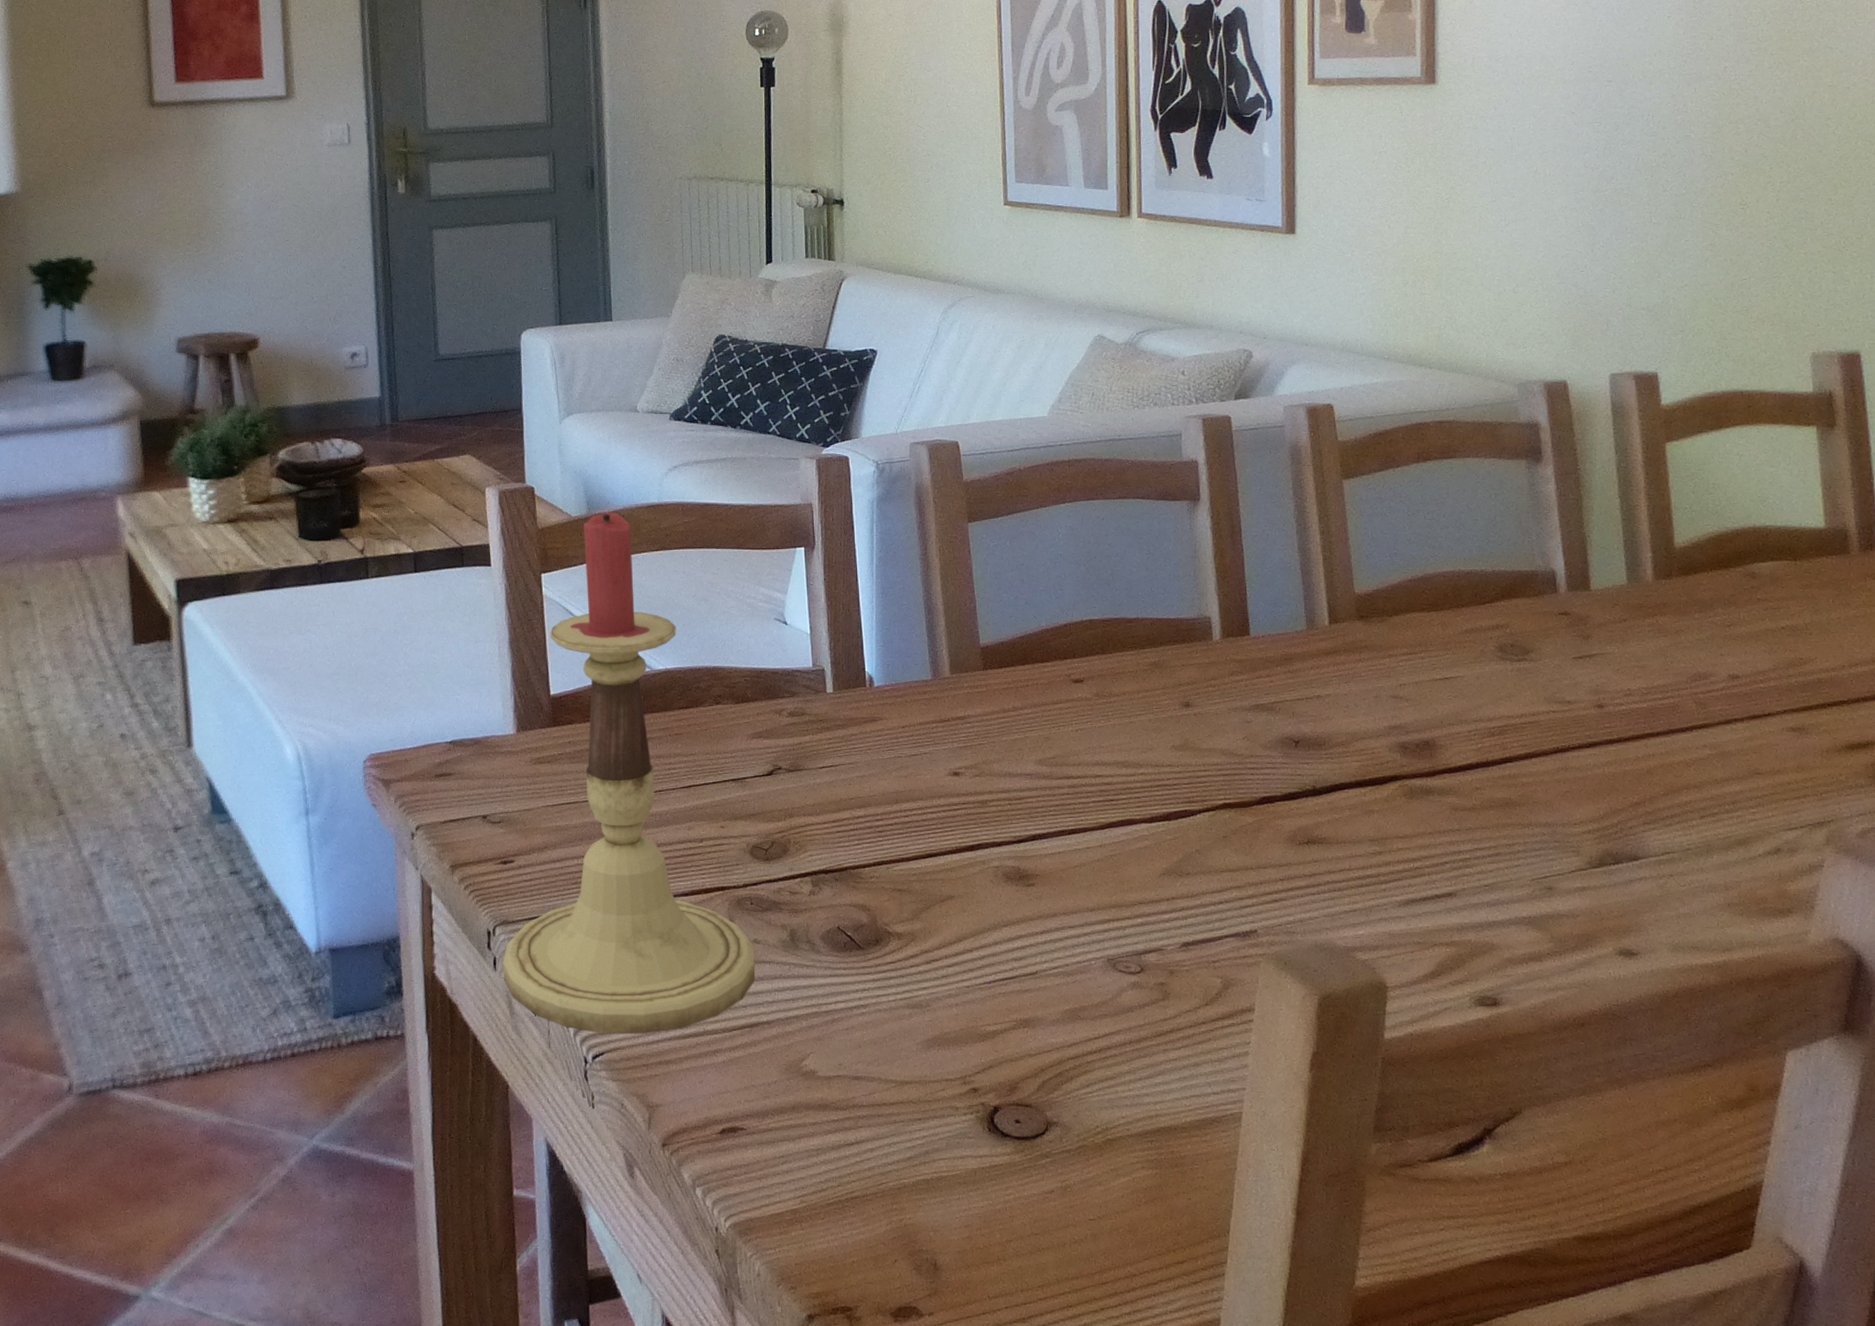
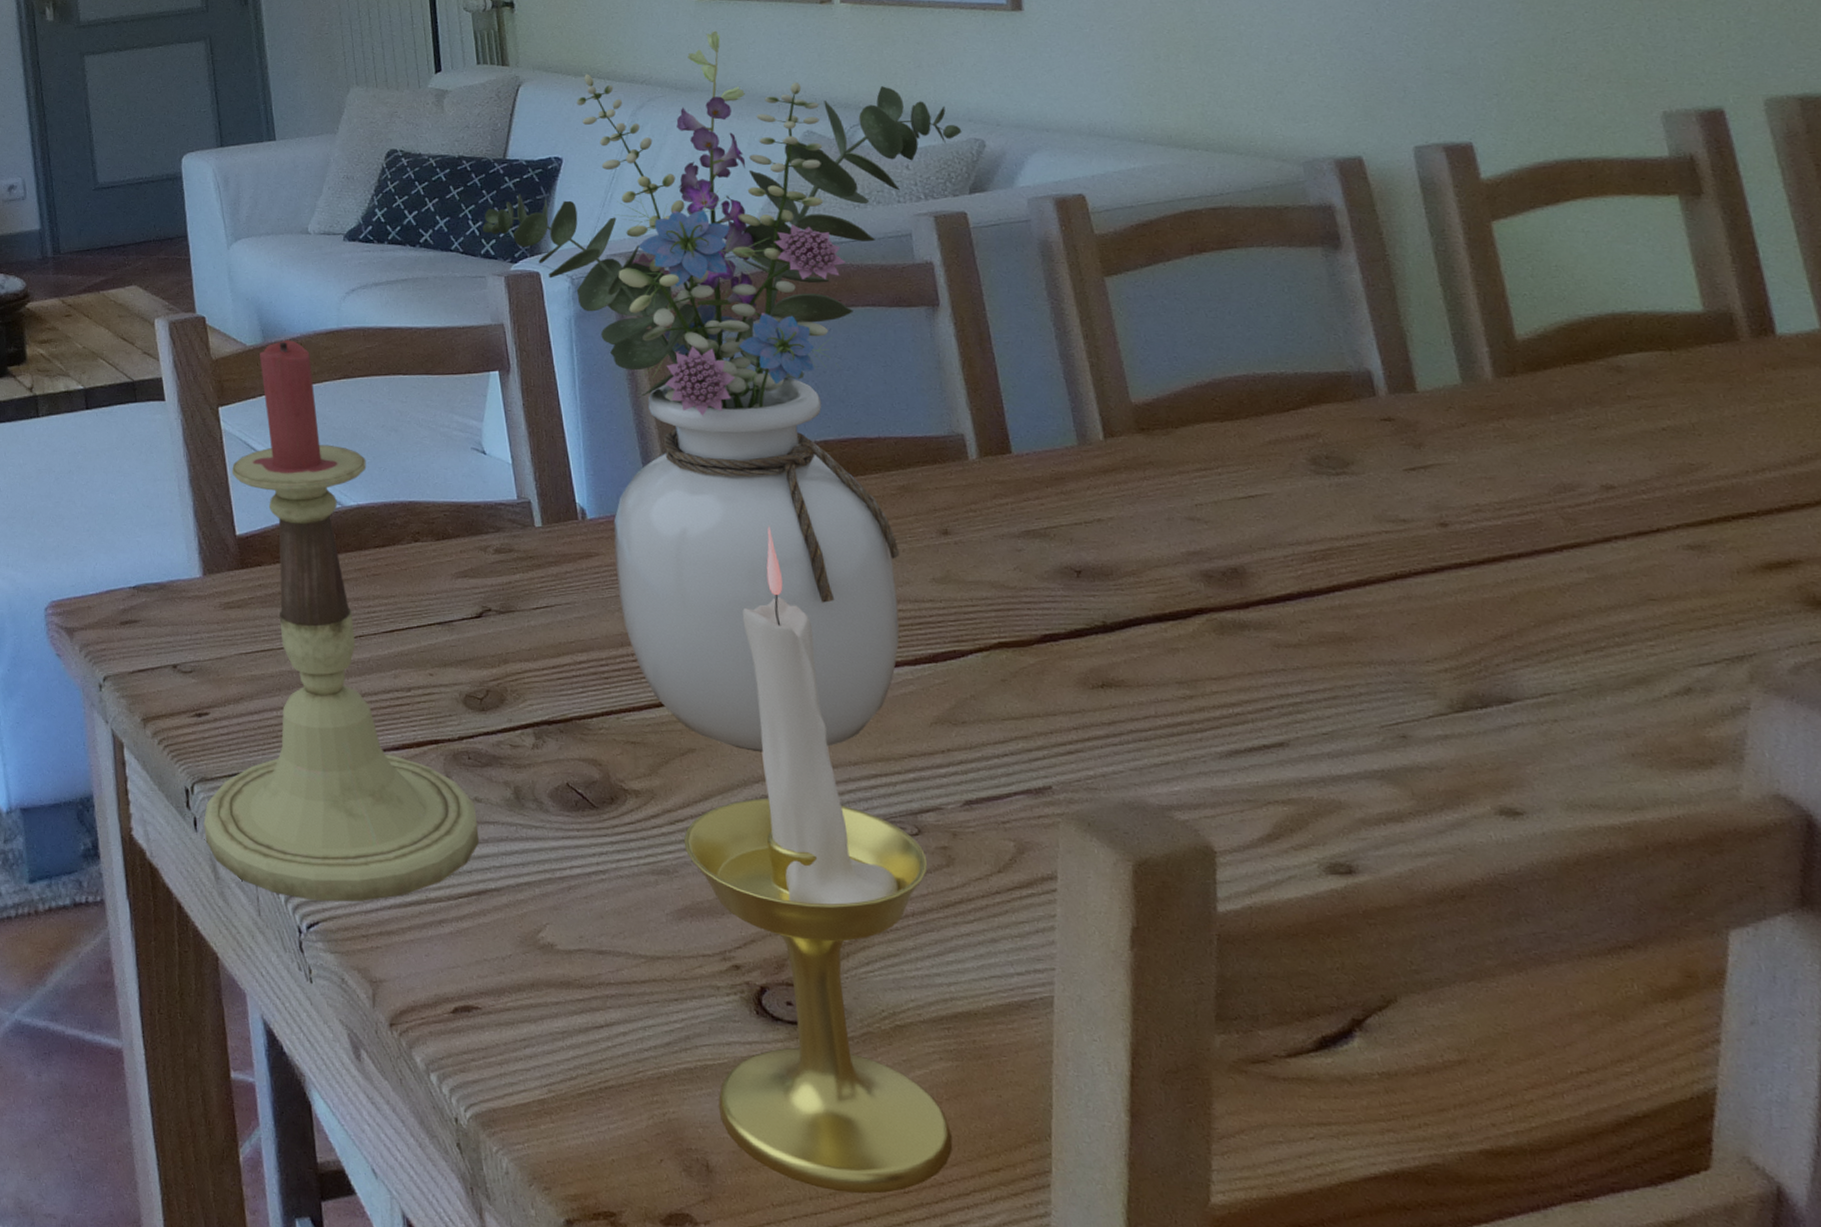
bouquet: none [799,237,1234,899] -> present [482,30,962,752]
candlestick: none [937,696,1147,1285] -> present [683,526,953,1194]

